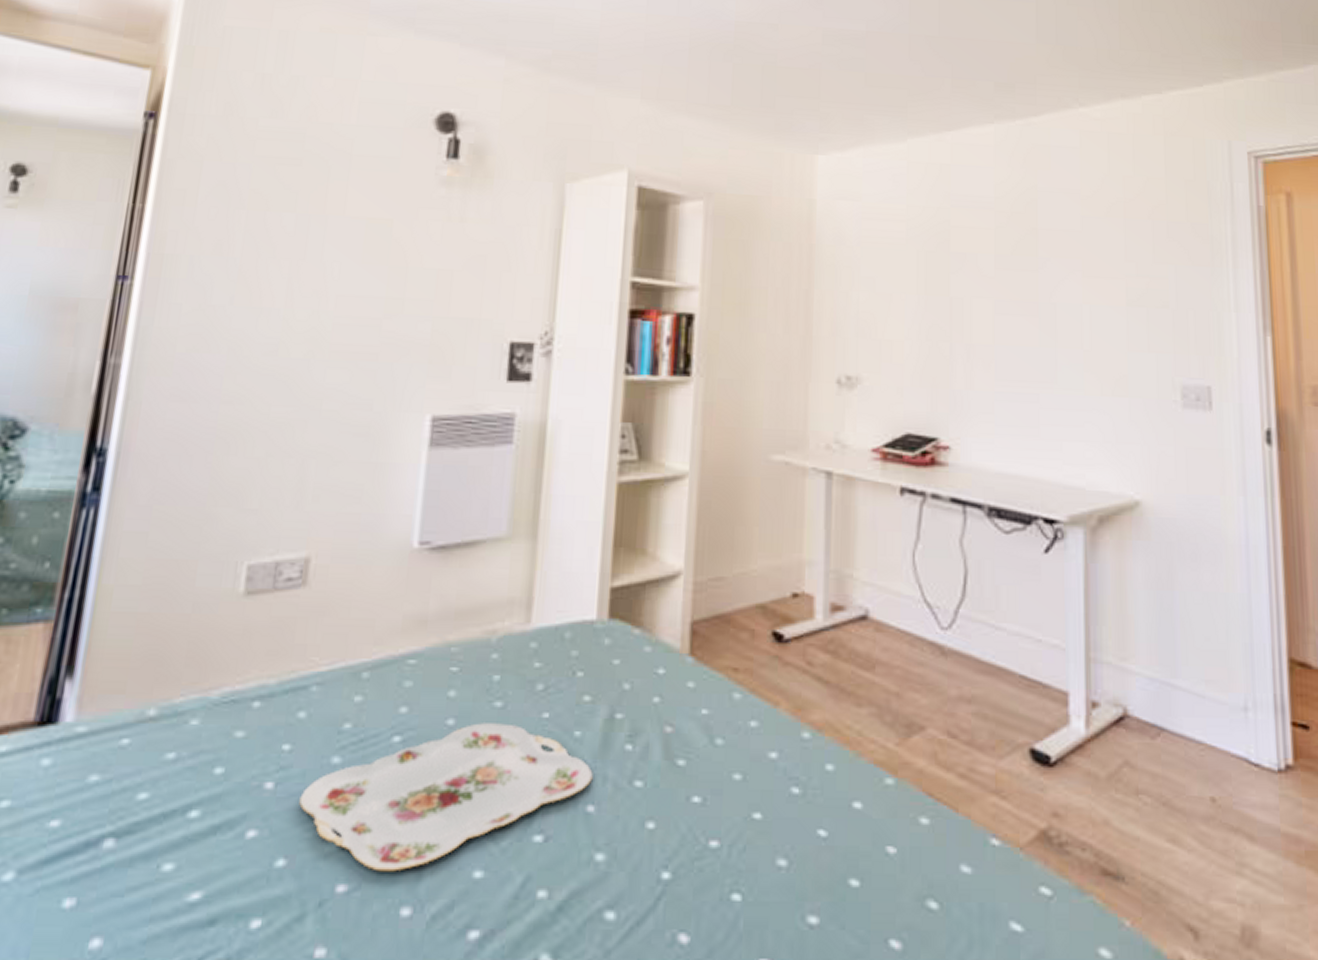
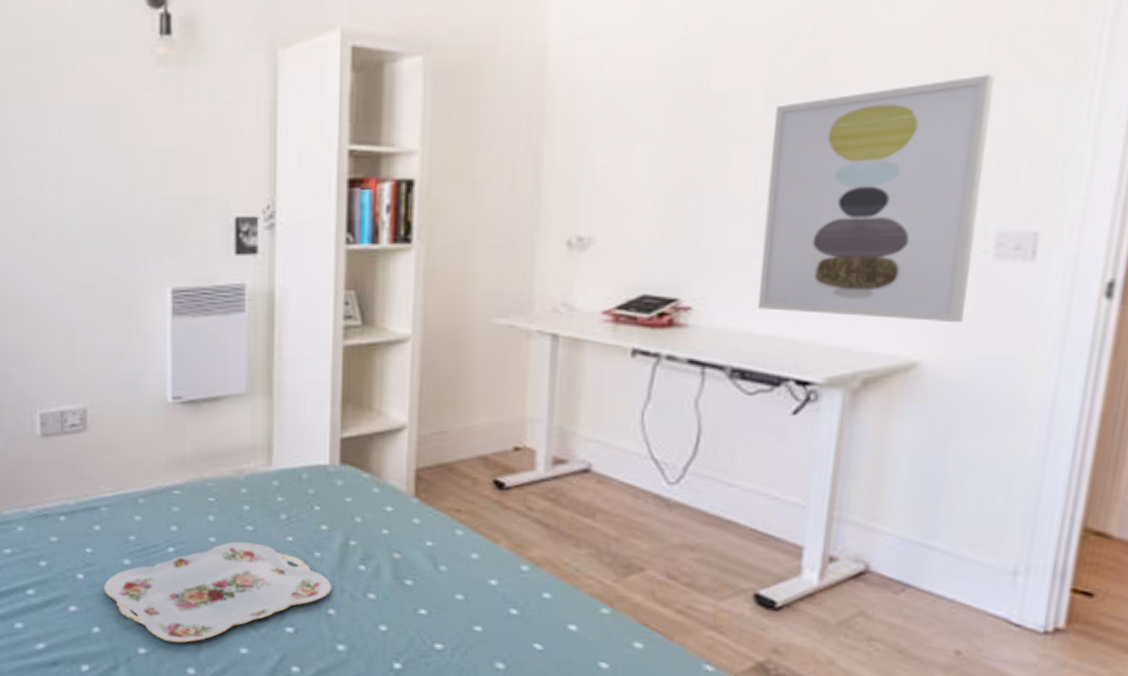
wall art: none [1004,255,1168,464] -> present [757,74,994,322]

